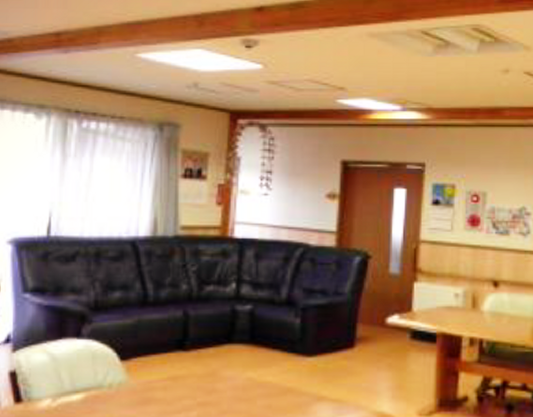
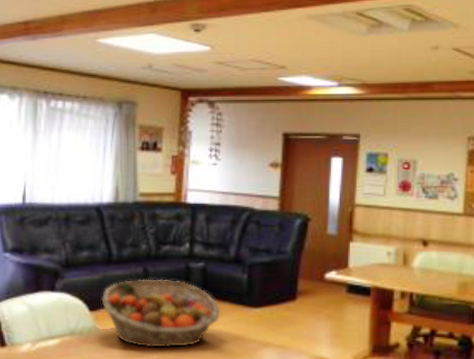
fruit basket: none [134,323,270,403] -> present [101,279,221,348]

